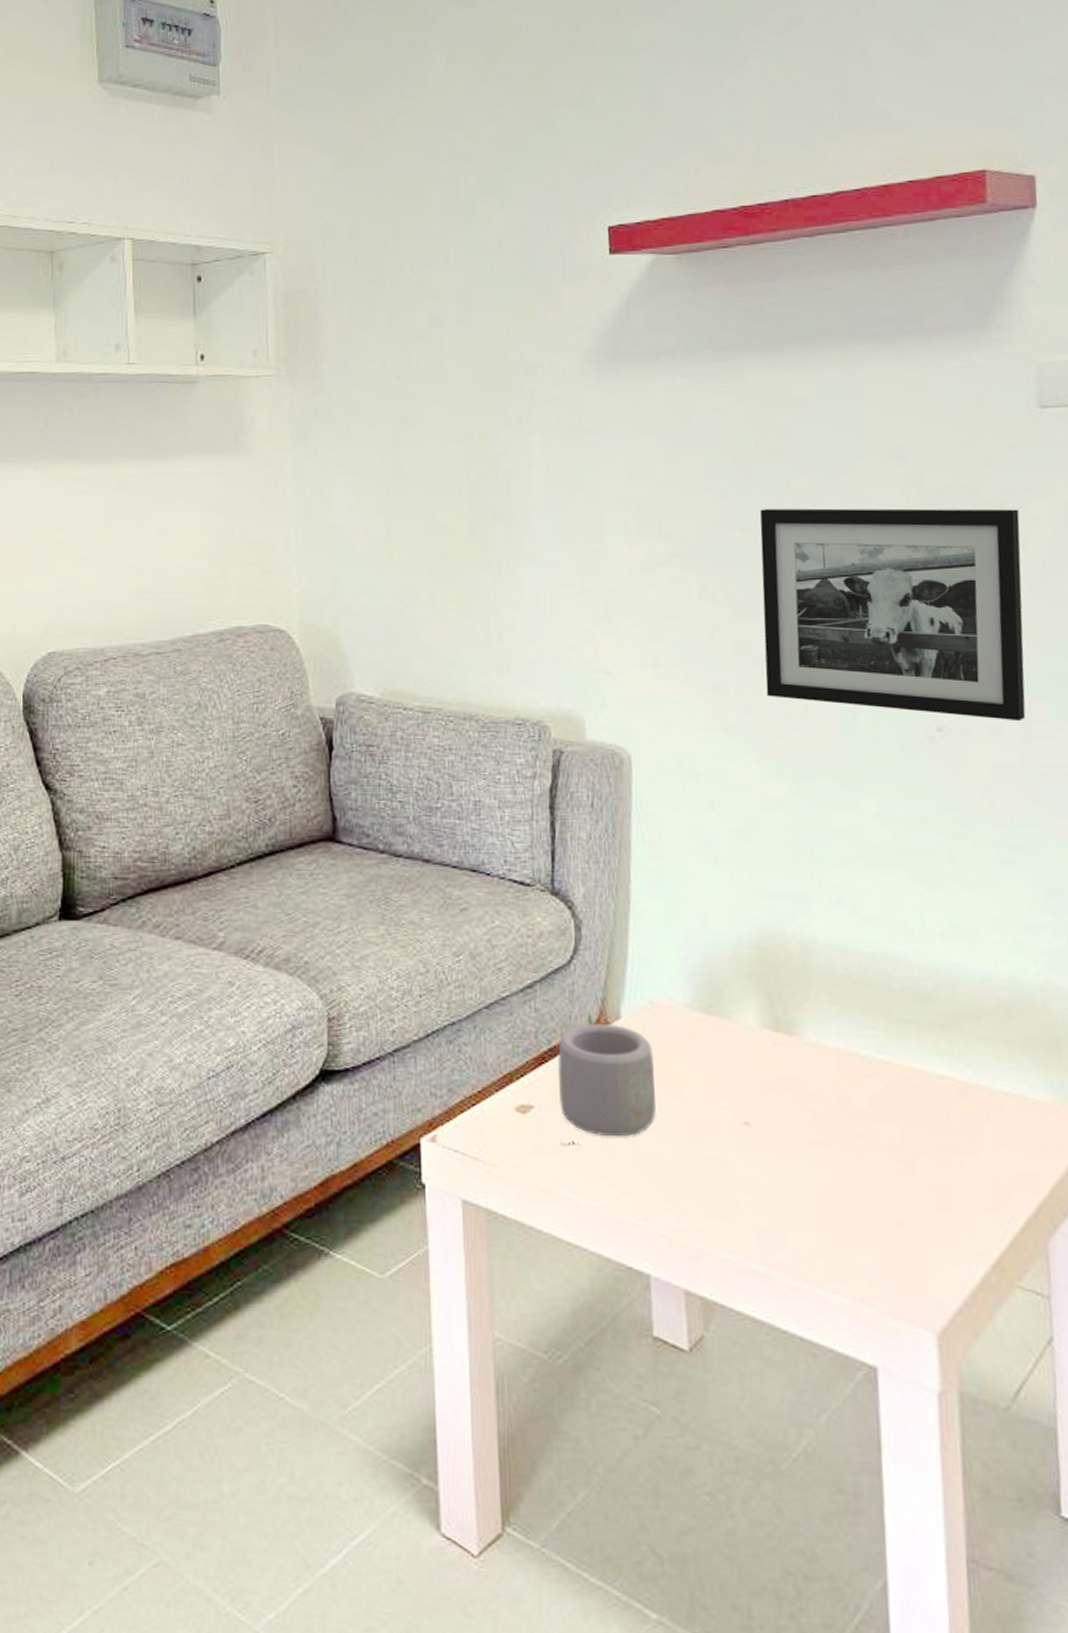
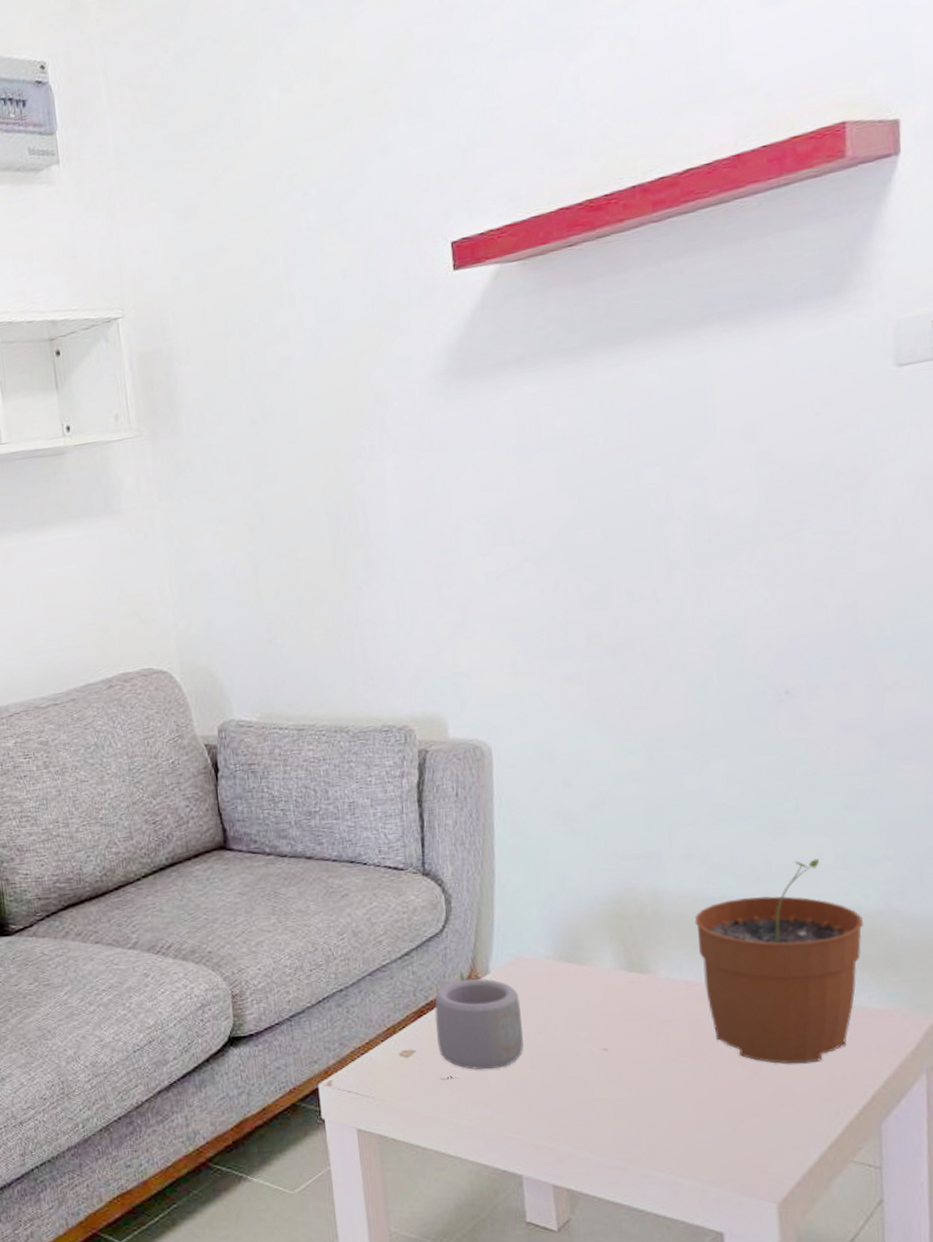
picture frame: present [760,508,1026,722] -> none [610,472,874,681]
plant pot: none [844,918,1023,1160] -> present [694,859,863,1064]

